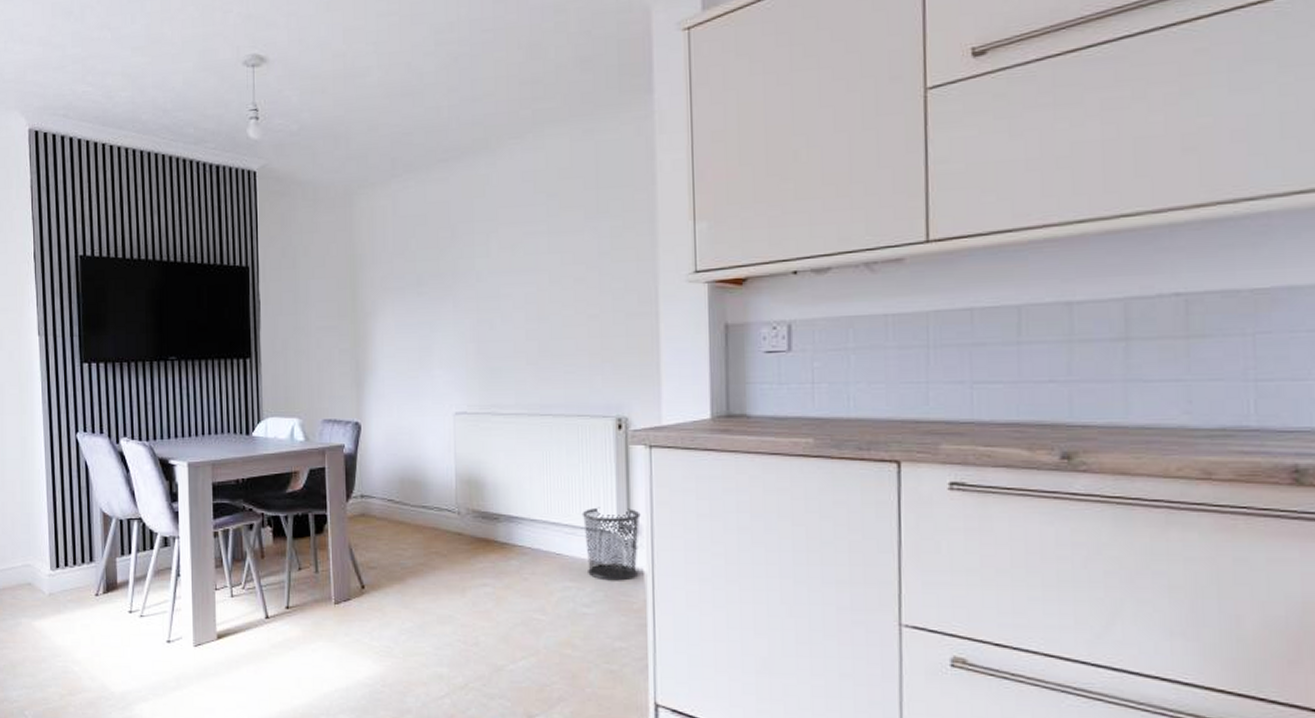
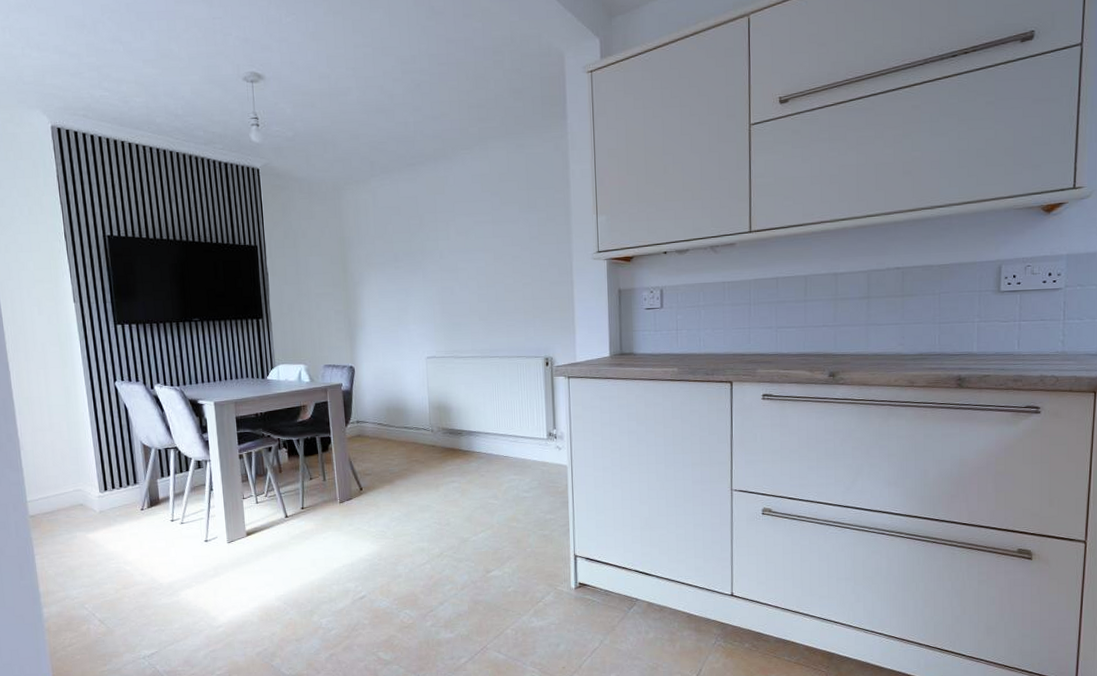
waste bin: present [582,507,641,581] -> none [521,421,563,473]

